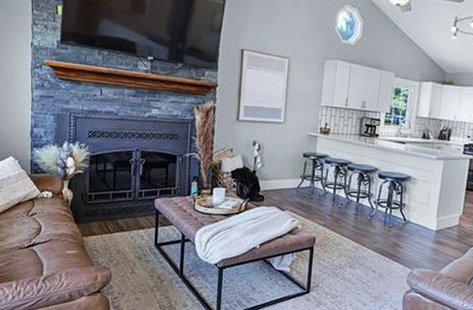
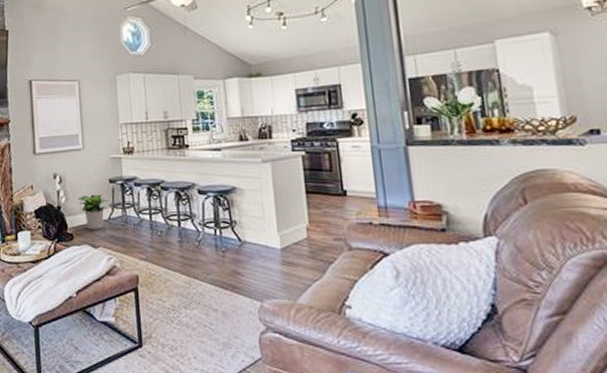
potted plant: none [273,164,301,195] -> present [78,194,110,230]

